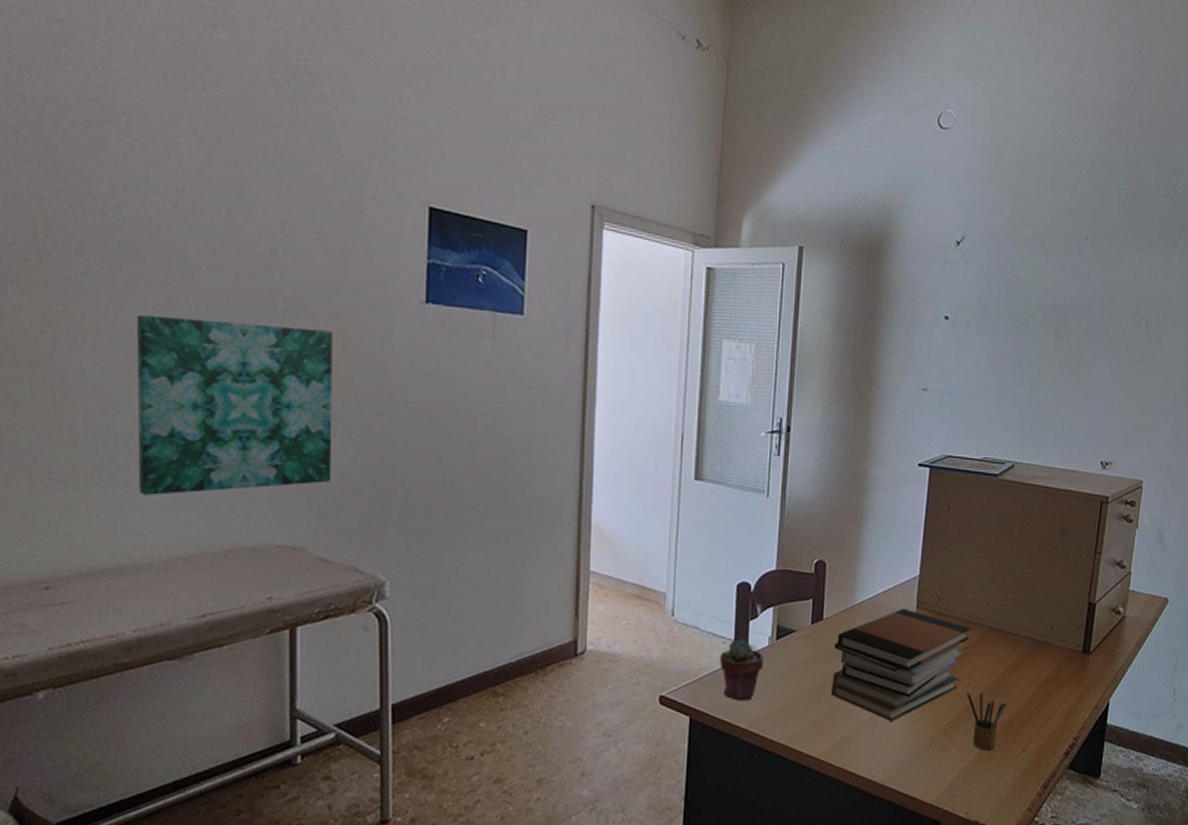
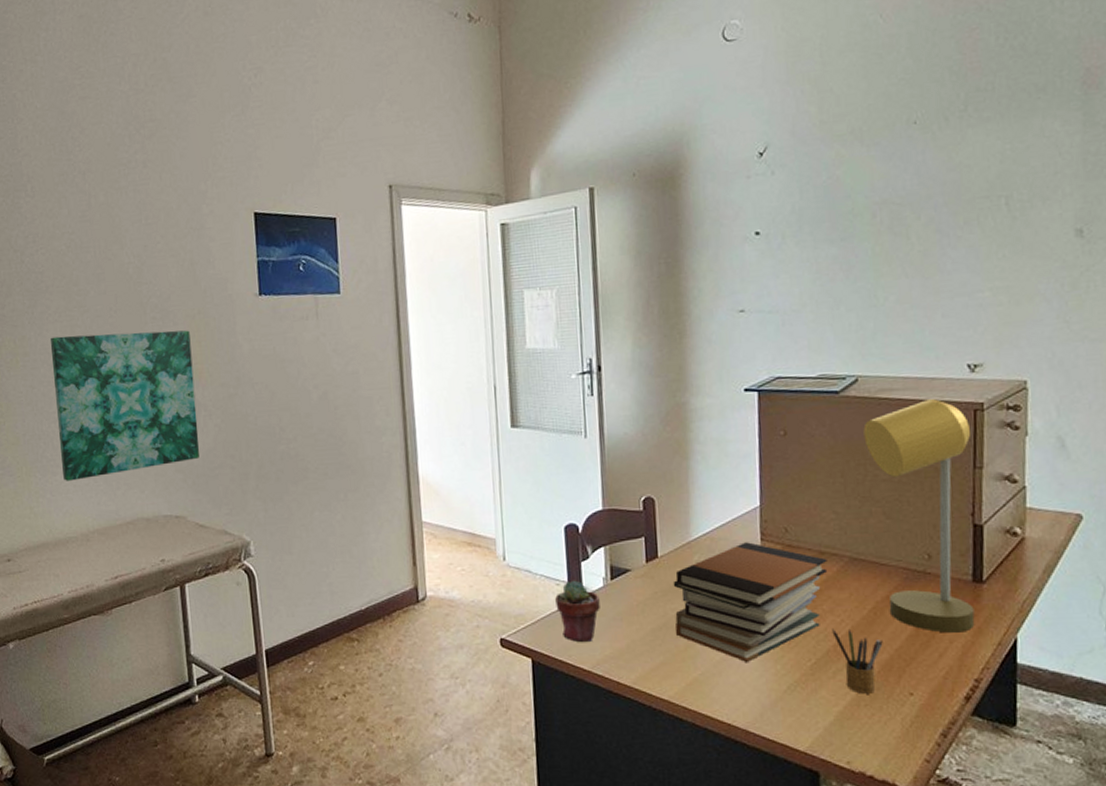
desk lamp: none [1013,489,1097,697] -> present [863,399,975,633]

